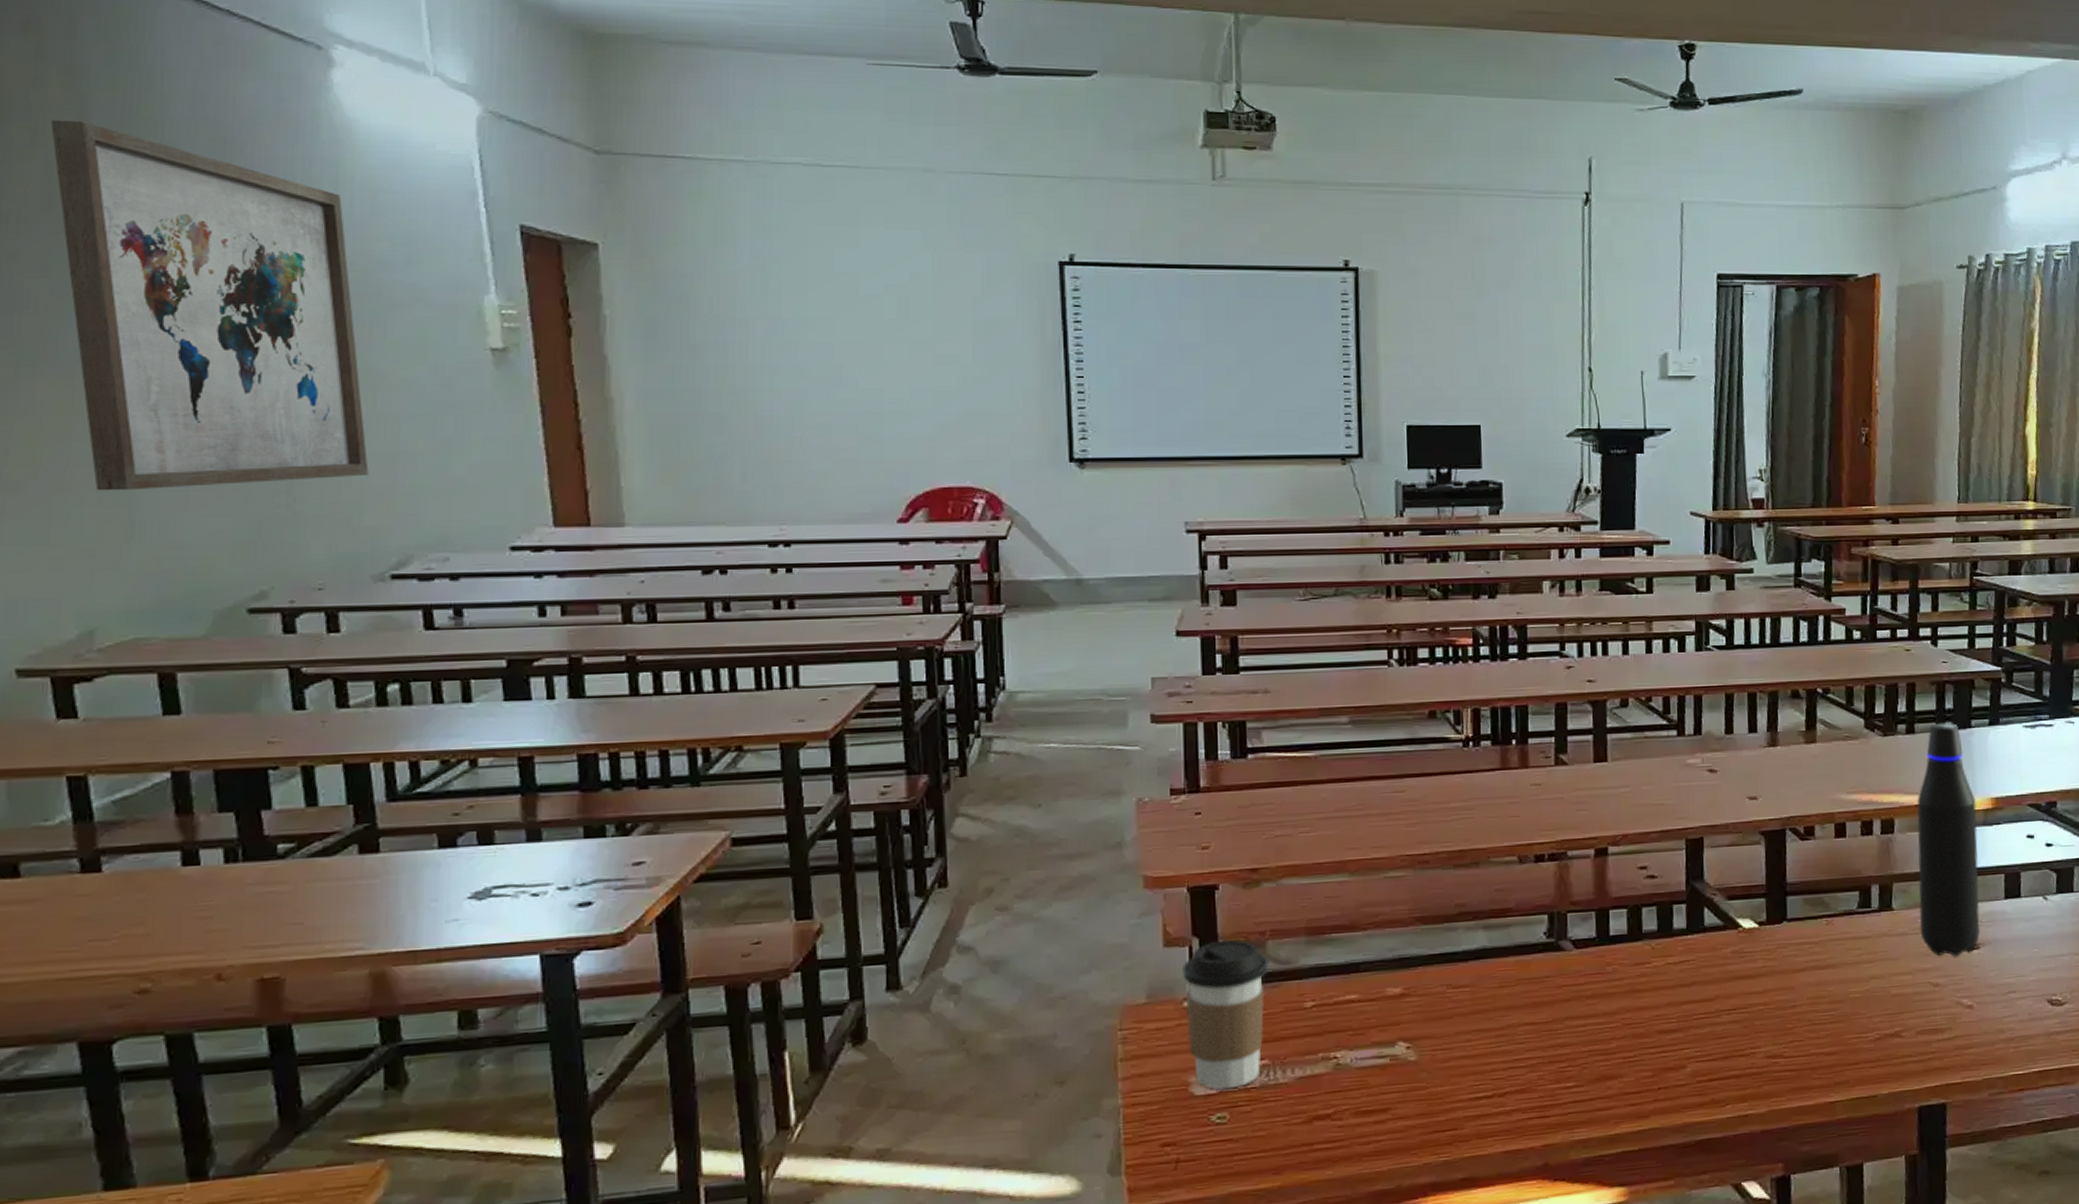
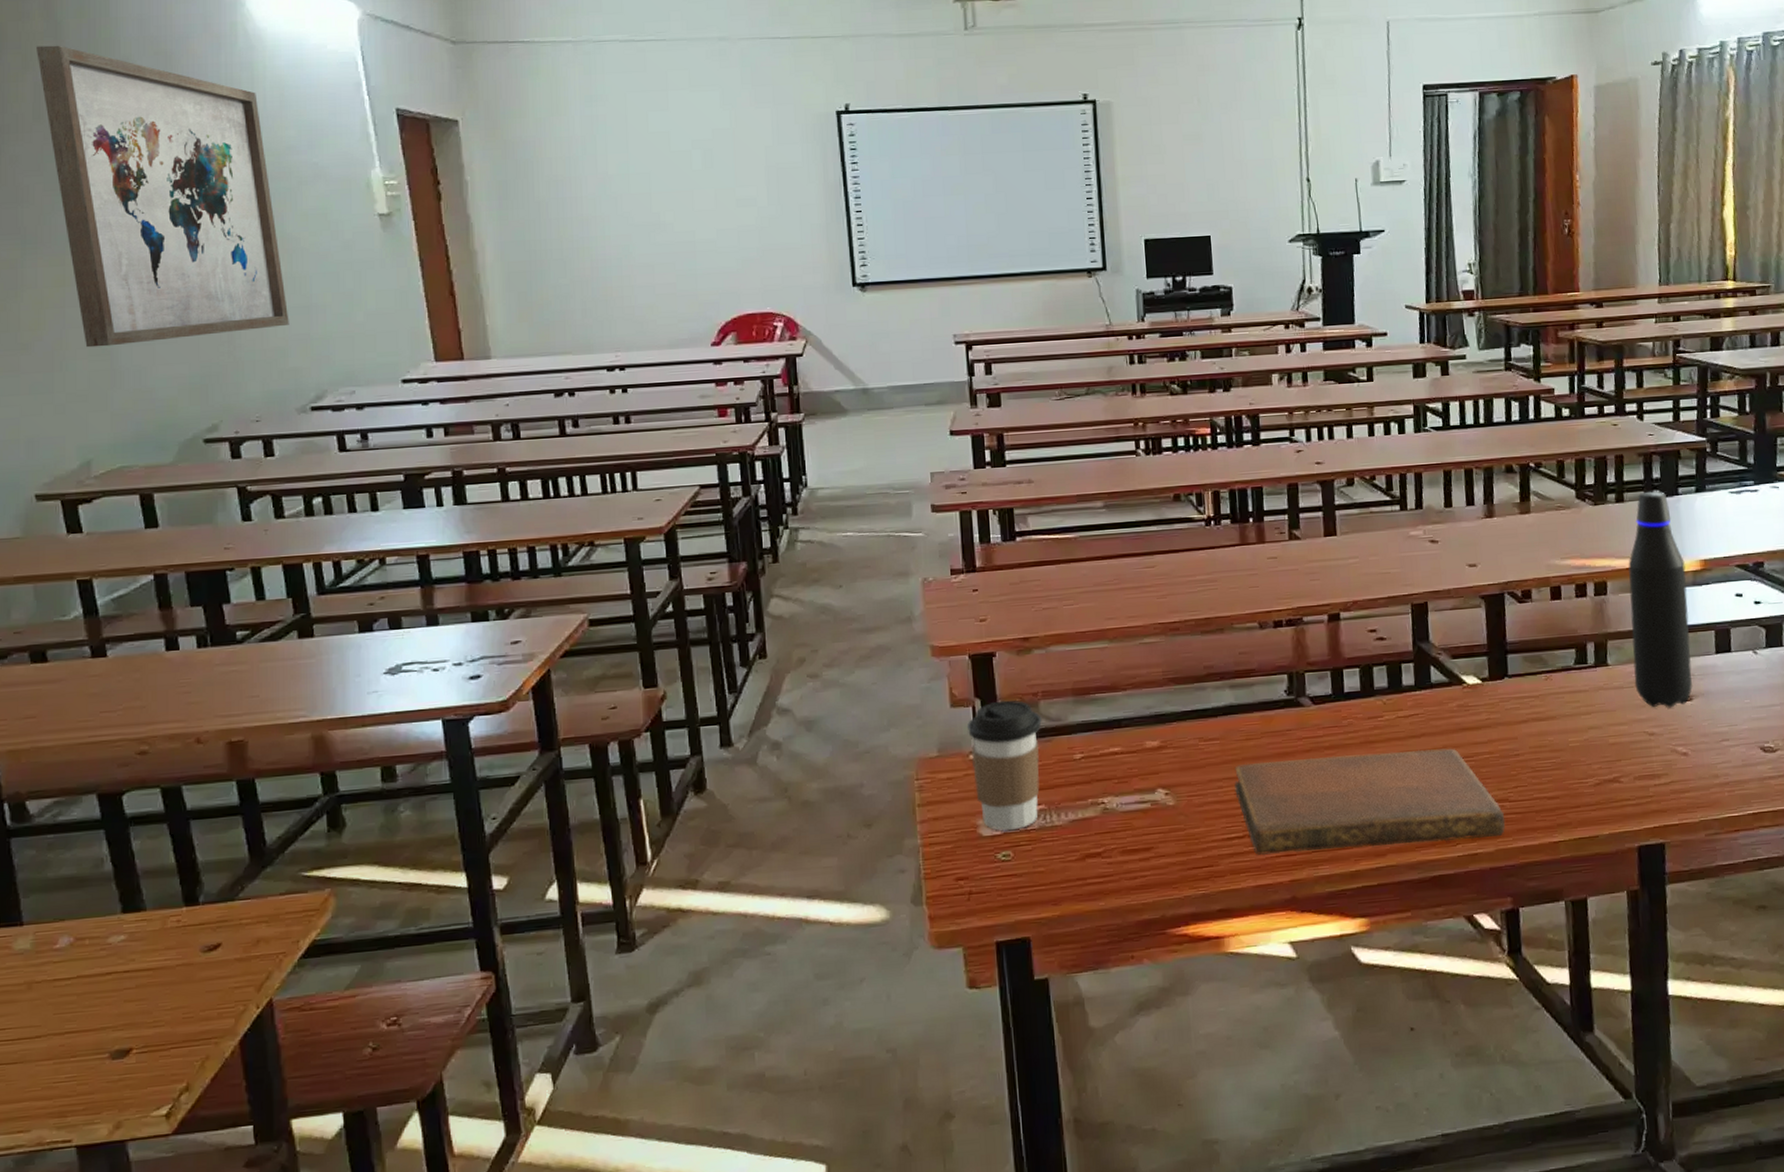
notebook: none [1485,998,1779,1117] -> present [1234,748,1505,855]

